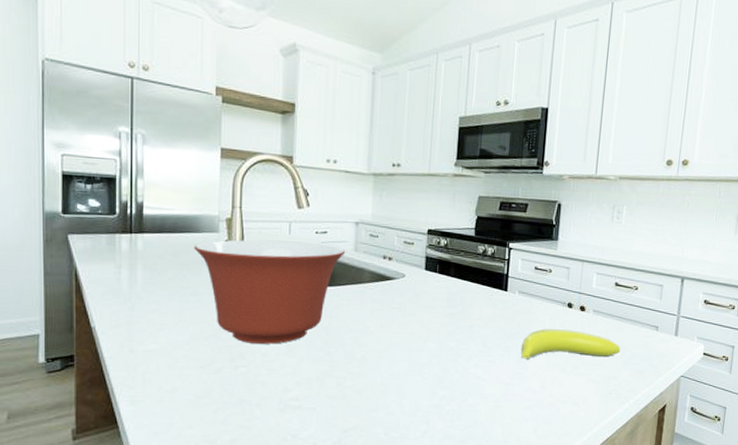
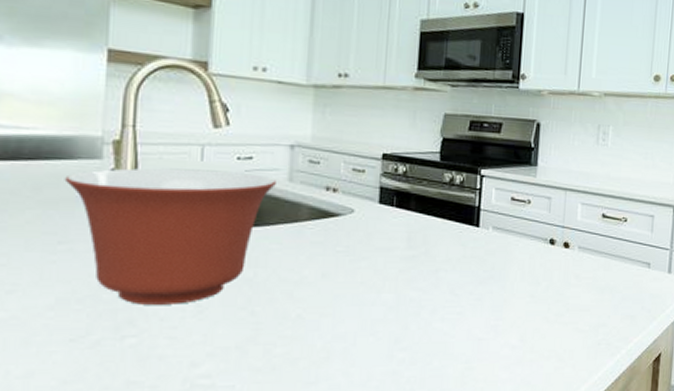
banana: present [520,329,621,359] -> none [495,271,610,308]

